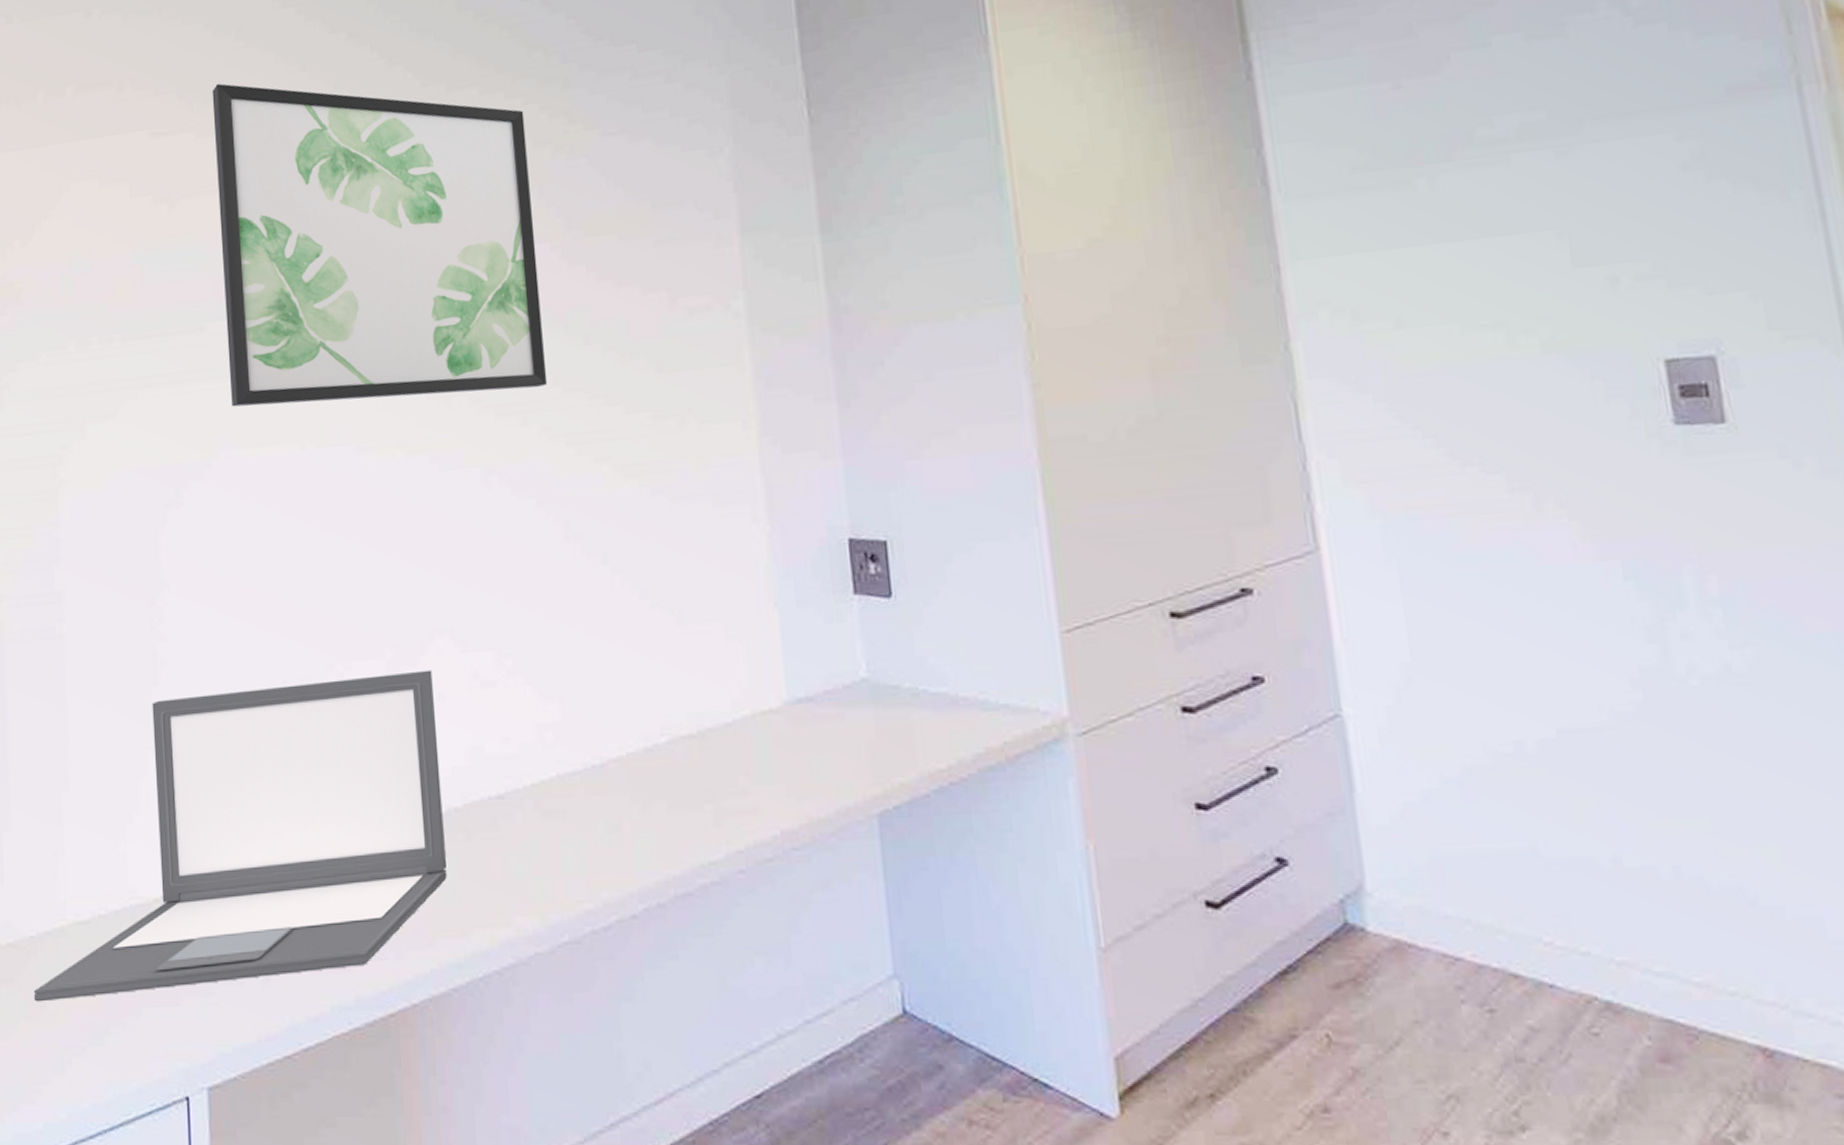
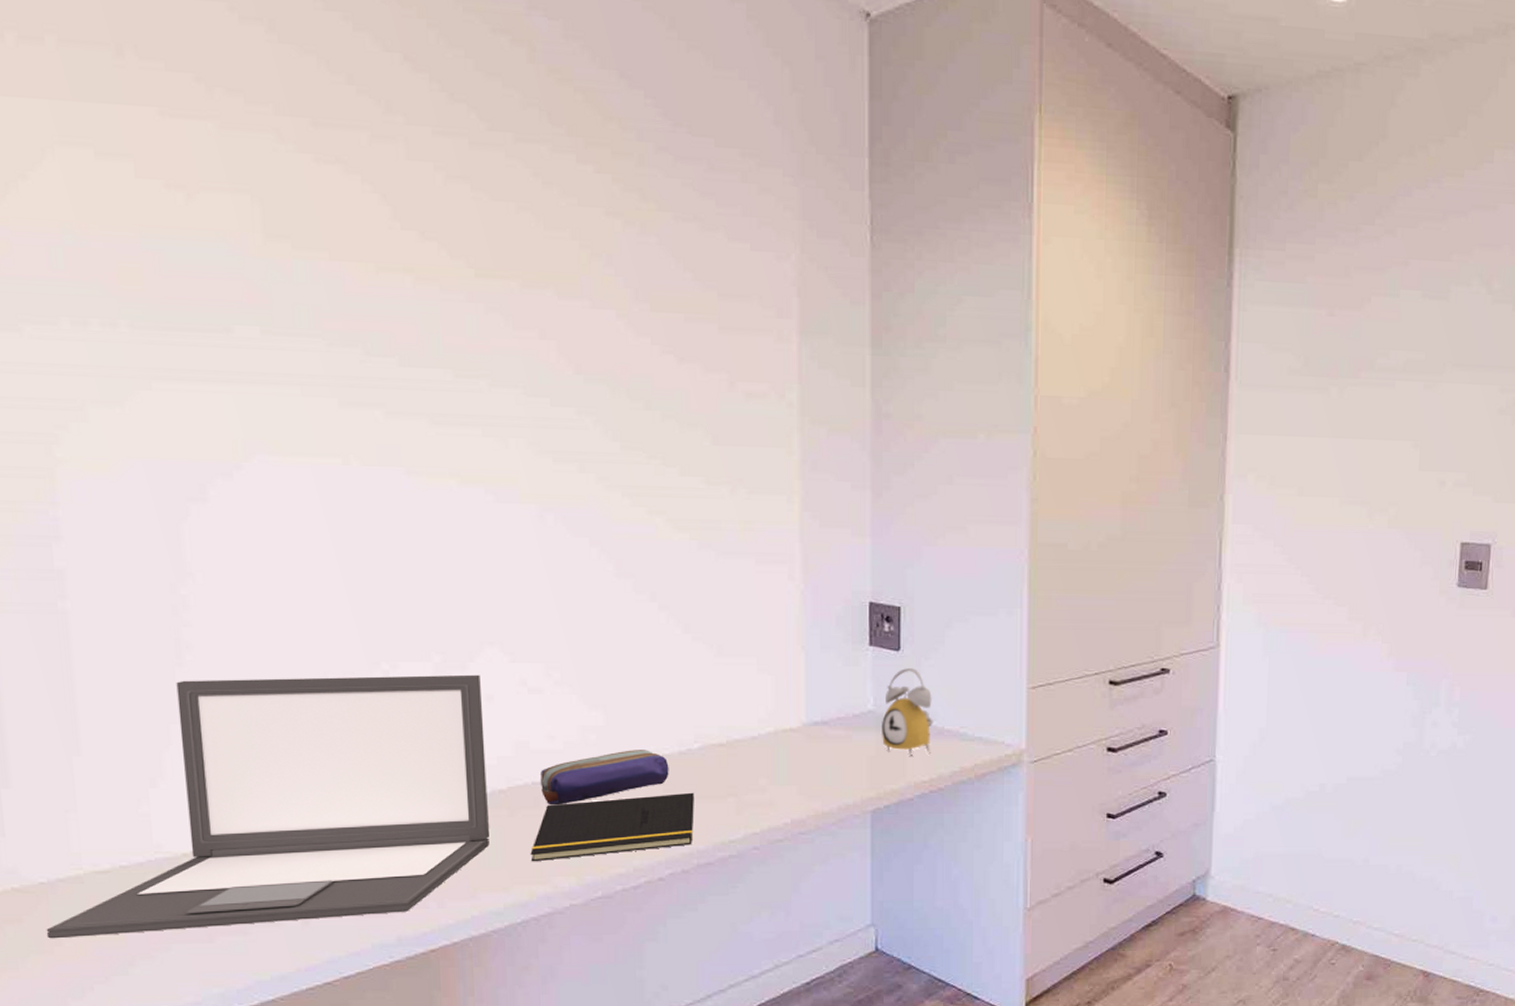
wall art: present [212,83,548,407] -> none [238,74,607,441]
notepad: none [490,800,667,898] -> present [530,792,694,862]
pencil case: none [497,748,635,825] -> present [541,750,669,805]
alarm clock: none [879,618,945,736] -> present [882,668,934,756]

